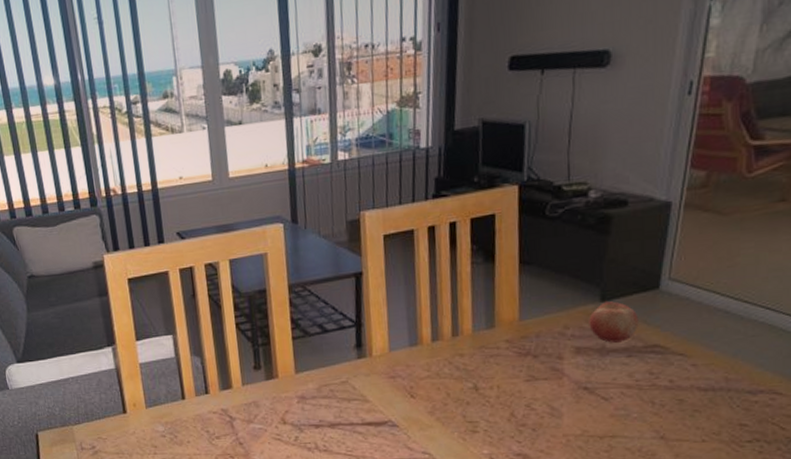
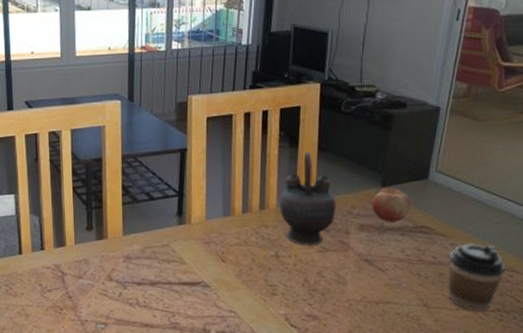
teapot: none [475,266,545,375] -> present [280,152,336,246]
coffee cup: none [689,361,765,444] -> present [448,242,506,313]

